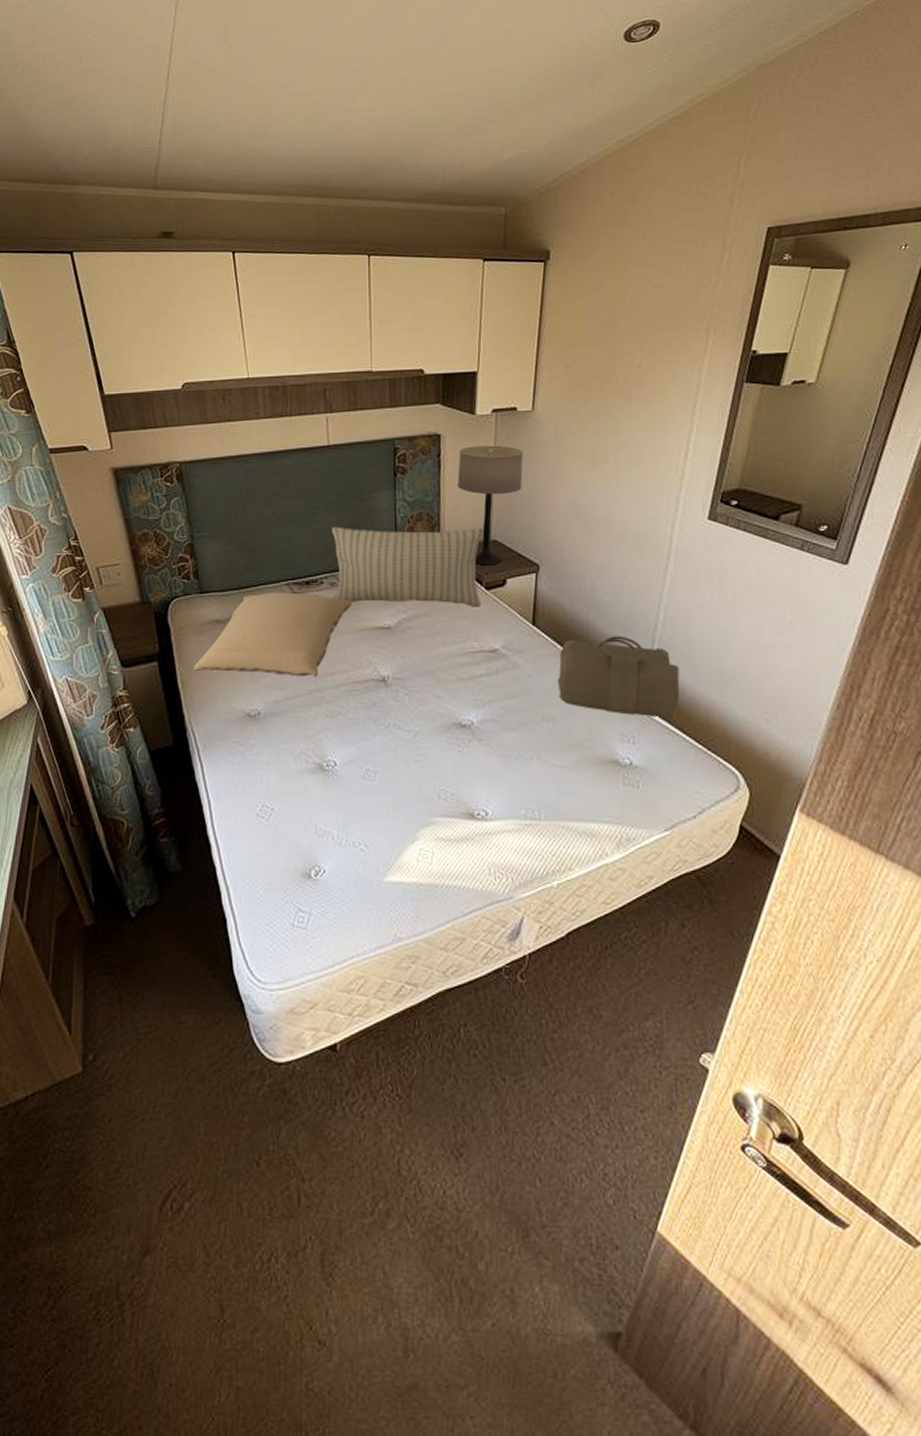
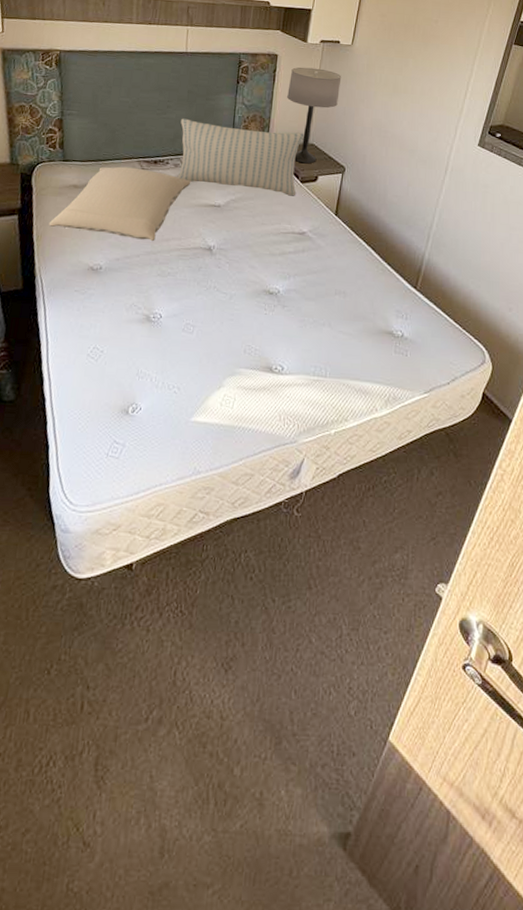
handbag: present [558,636,680,718] -> none [351,230,446,301]

